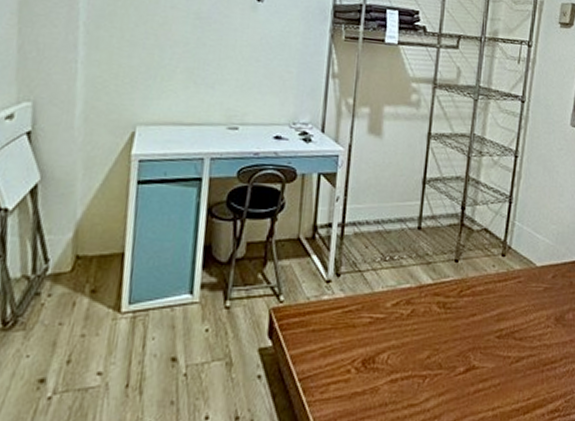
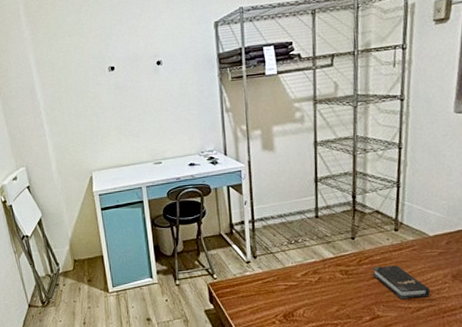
hardback book: none [472,300,532,346] -> present [372,265,430,300]

